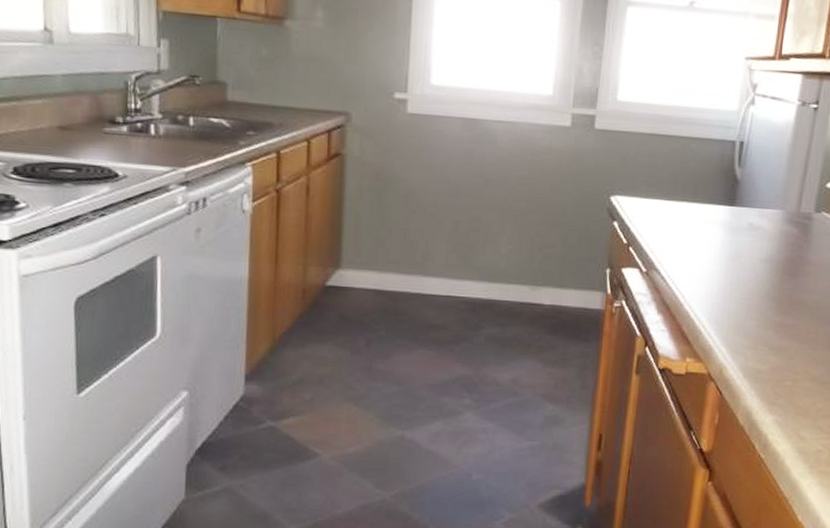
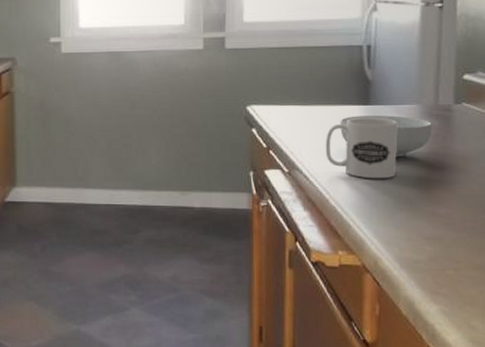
mug: none [685,219,760,286] -> present [325,118,398,179]
cereal bowl: none [703,216,791,264] -> present [340,115,432,158]

